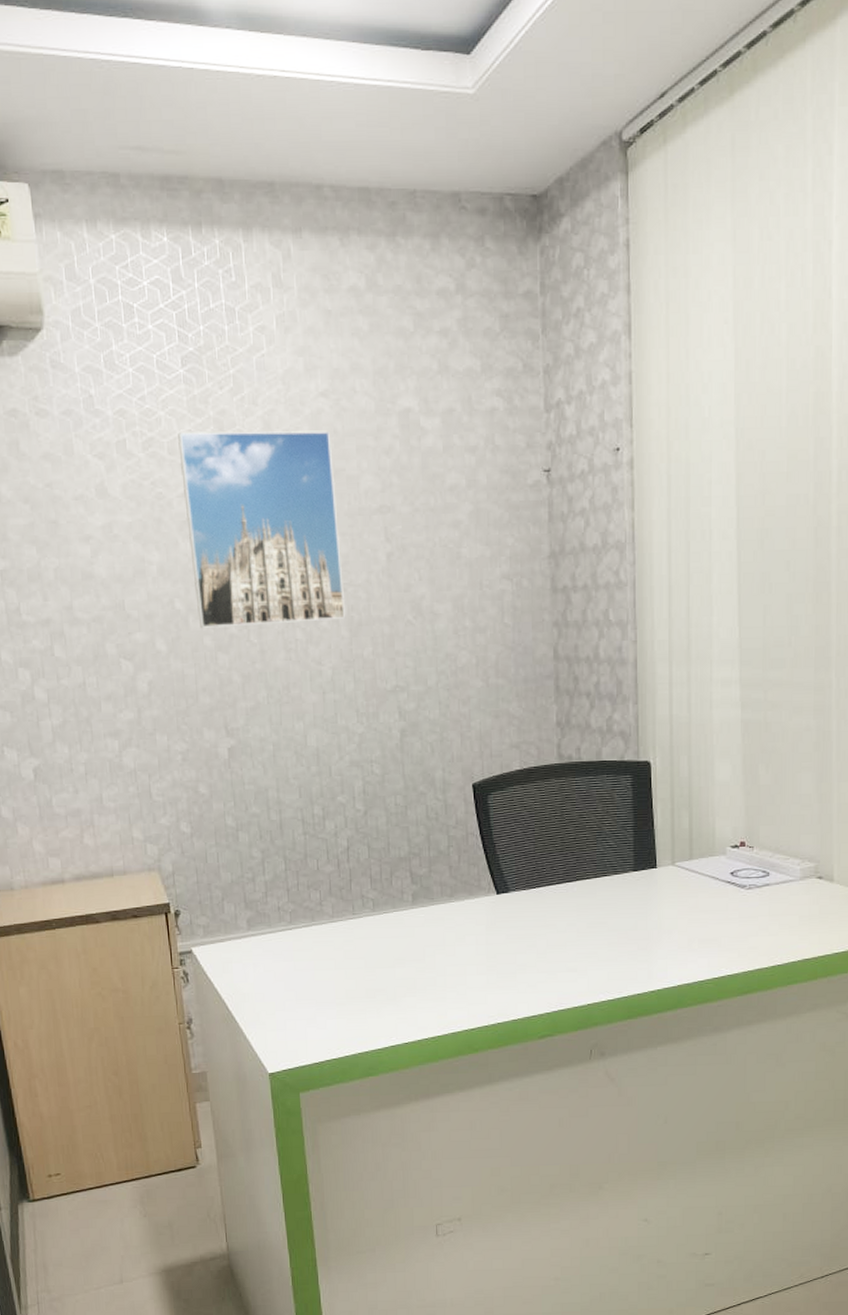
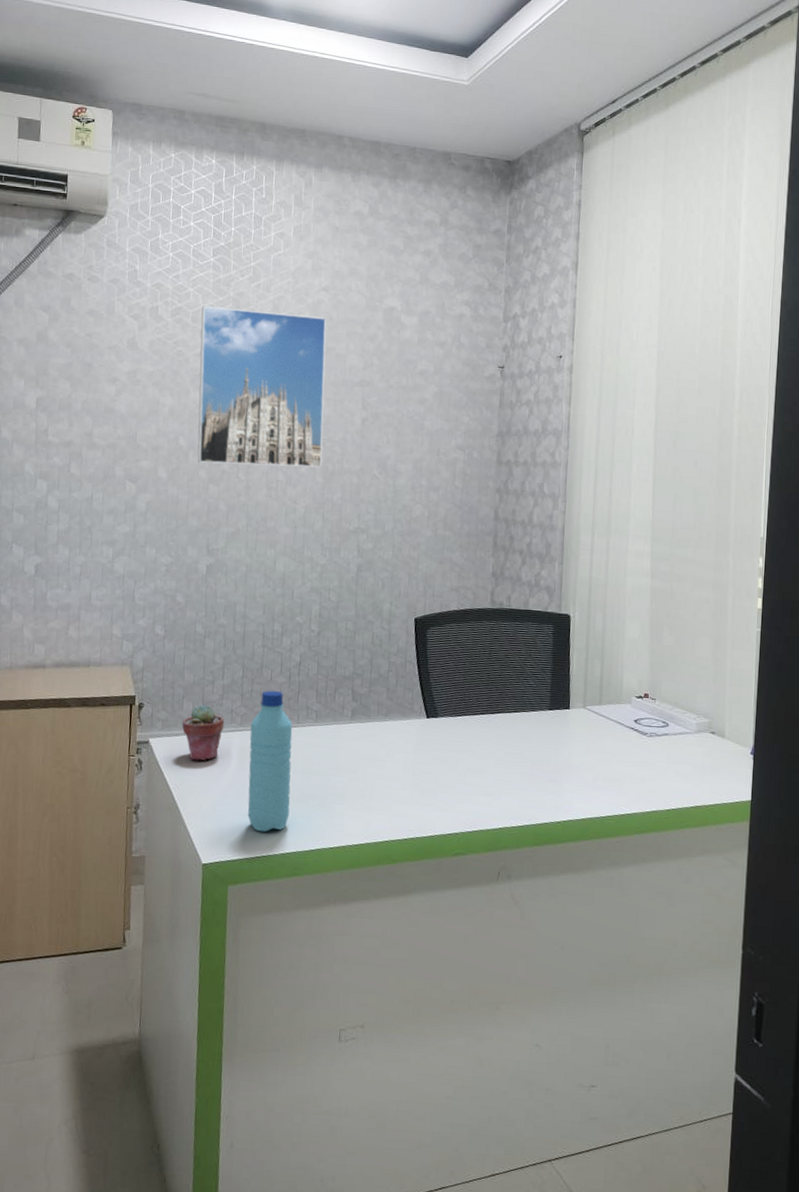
potted succulent: none [225,904,273,967] -> present [182,704,225,761]
water bottle: none [302,881,357,1034] -> present [248,690,293,832]

